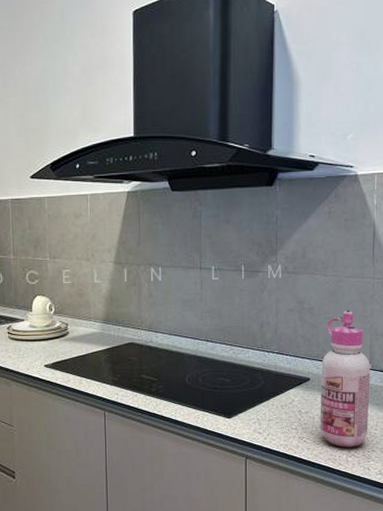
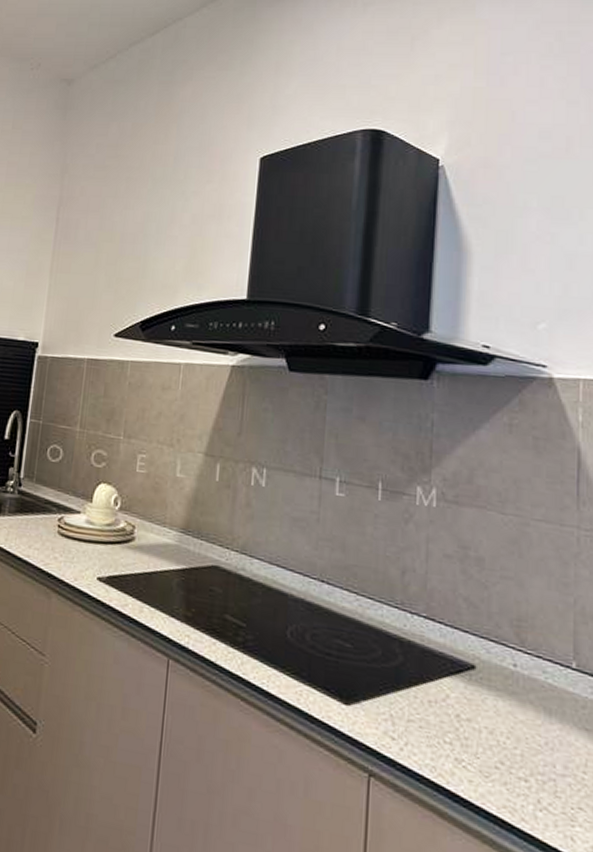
glue bottle: present [320,310,371,448] -> none [489,569,575,797]

